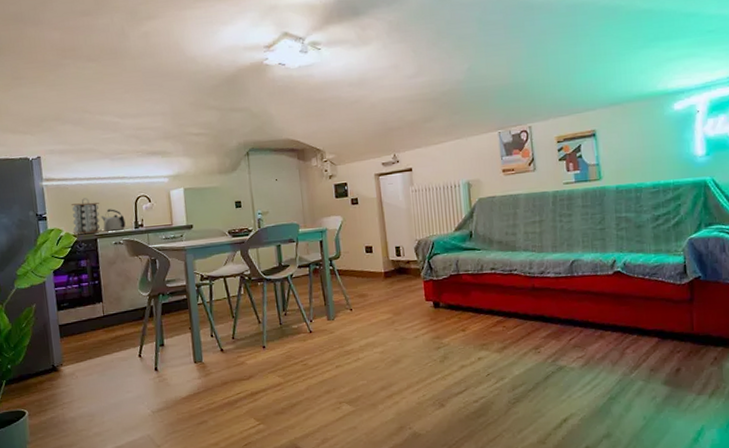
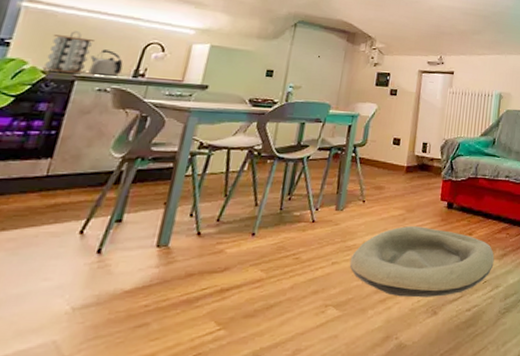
dog bed: none [351,327,495,393] -> present [349,226,495,298]

